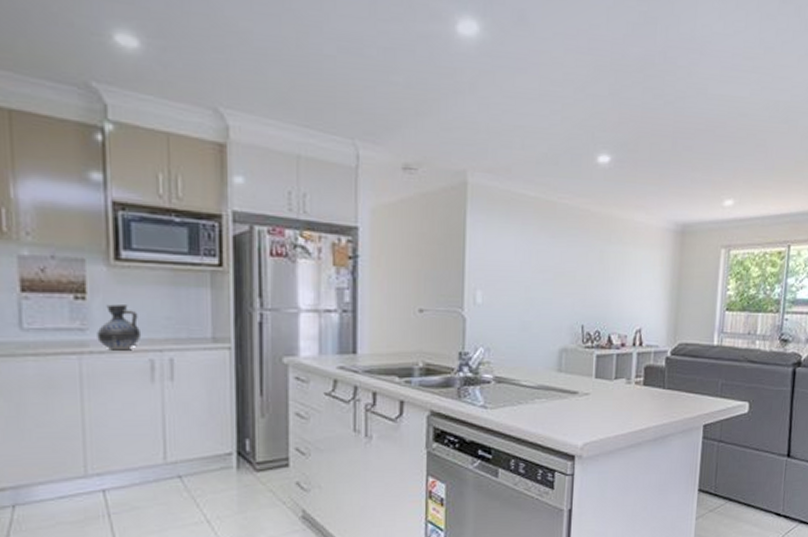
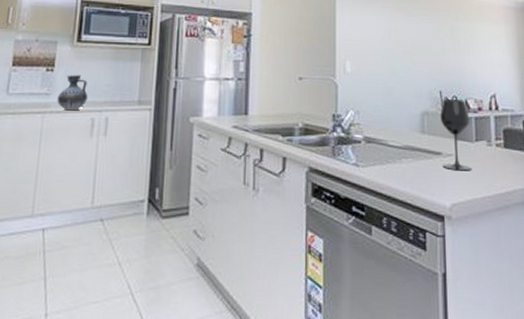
wineglass: none [578,335,612,410] -> present [439,99,472,171]

